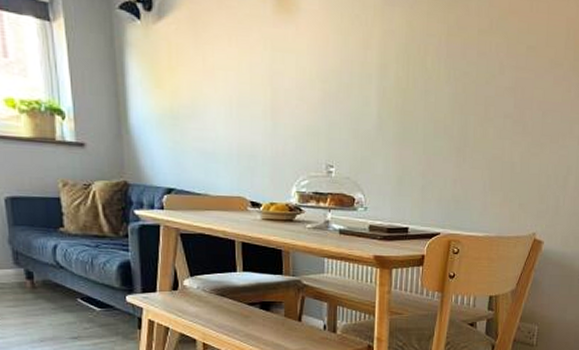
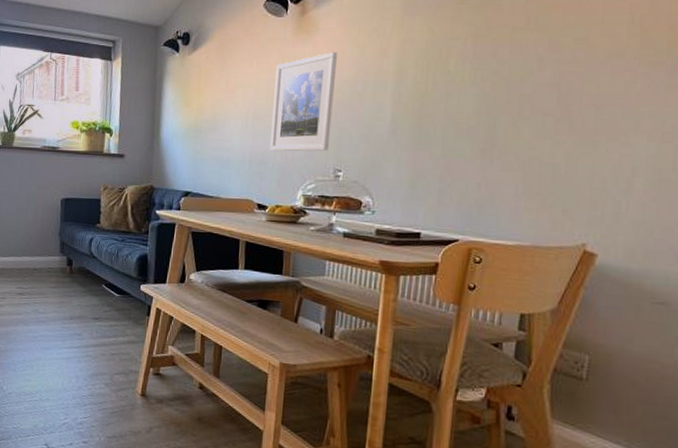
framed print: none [258,37,322,146] -> present [270,52,338,152]

